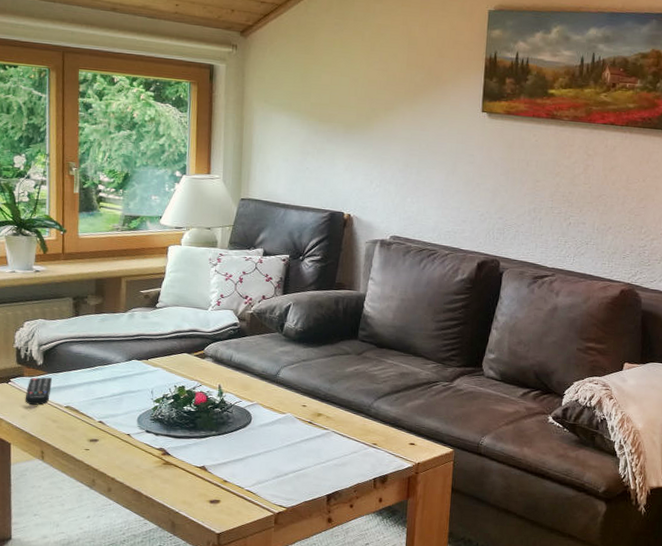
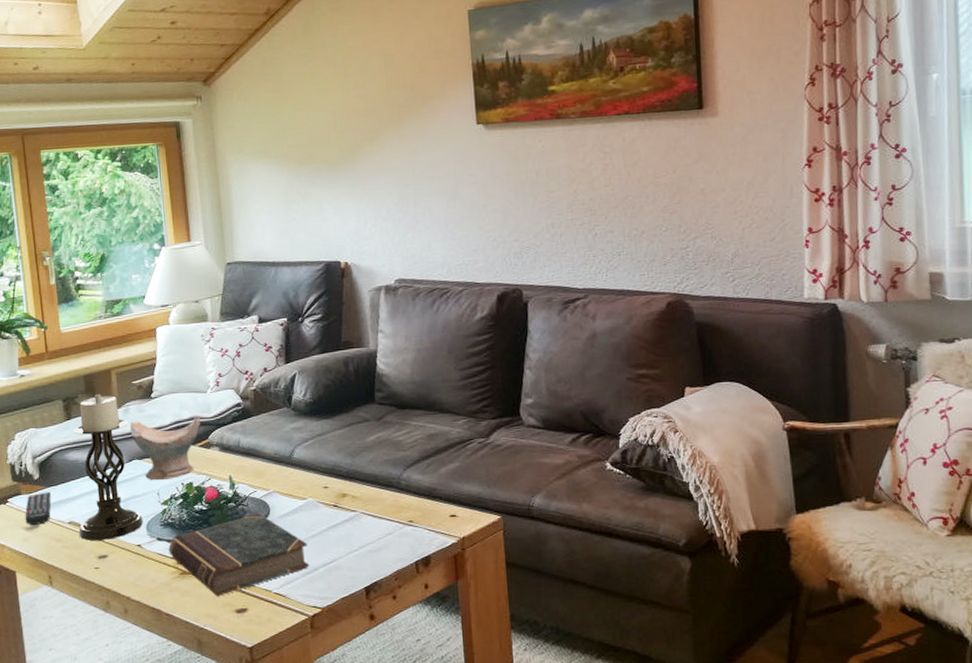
candle holder: none [74,297,135,426] -> present [74,394,144,540]
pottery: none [133,325,199,381] -> present [130,417,201,481]
book: none [155,420,281,487] -> present [168,512,310,597]

